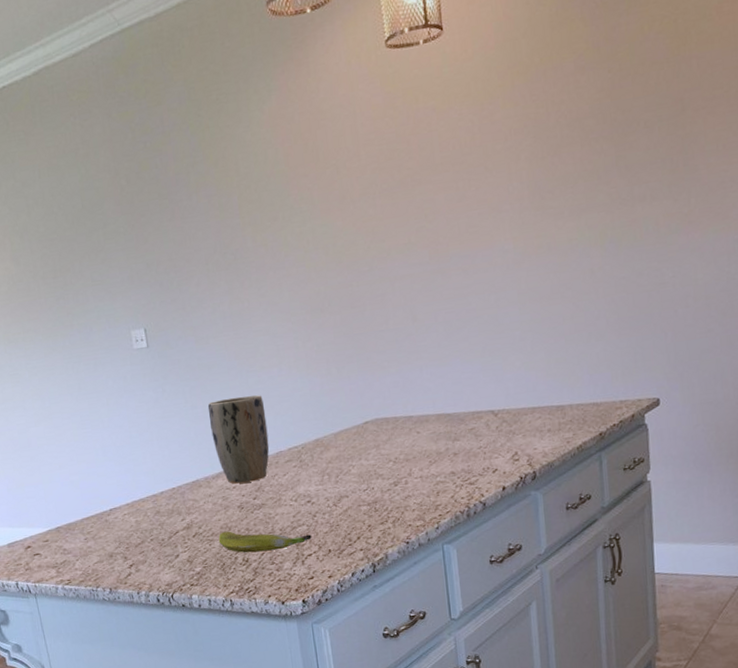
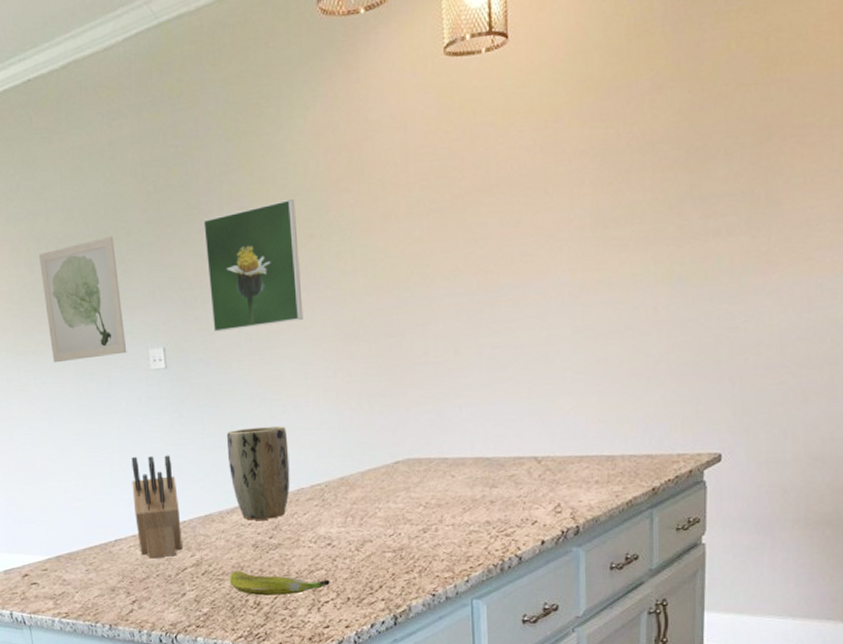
wall art: none [23,227,111,348] -> present [39,236,127,363]
knife block: none [121,427,173,525] -> present [131,455,183,559]
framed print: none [174,186,272,312] -> present [203,199,304,332]

